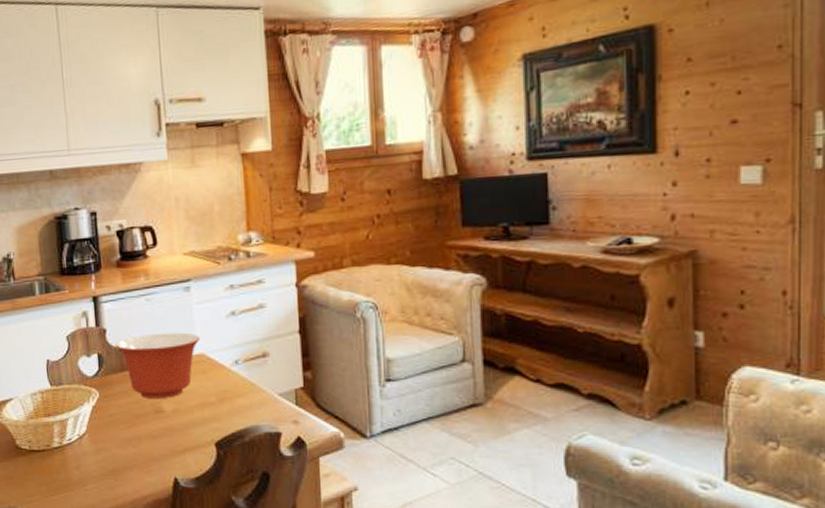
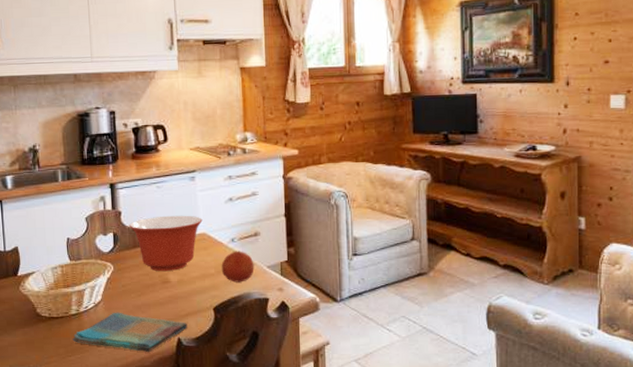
dish towel: none [55,445,185,494] -> present [72,312,187,353]
fruit: none [223,375,263,413] -> present [221,251,254,283]

